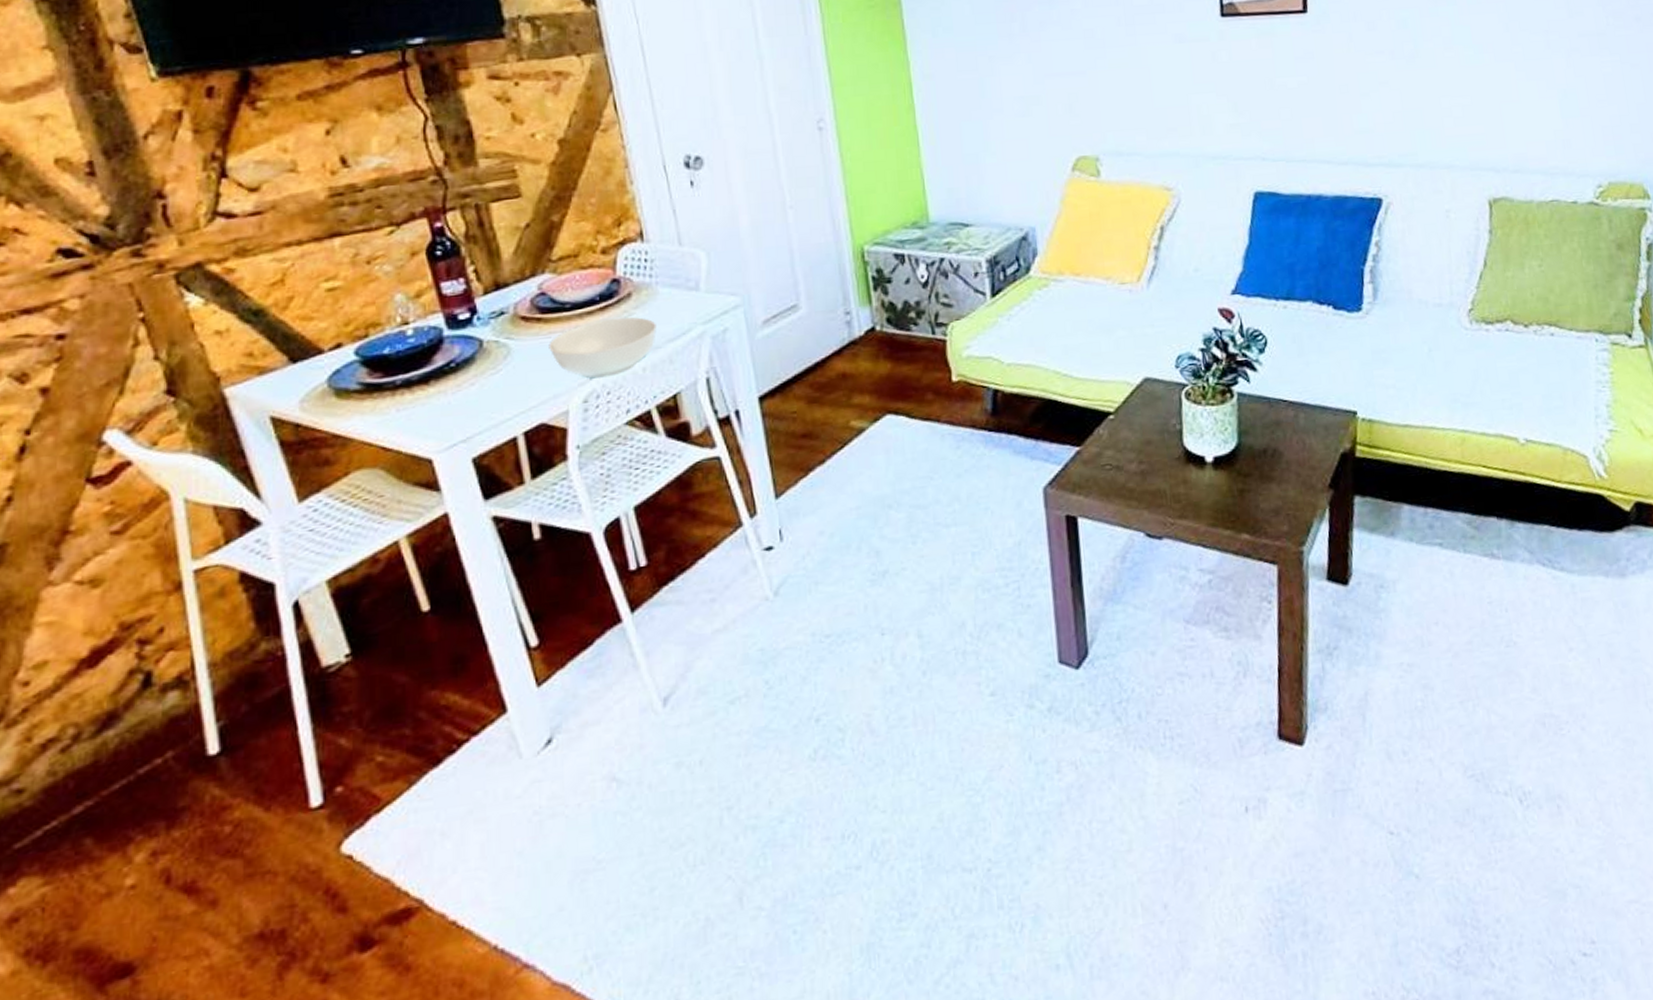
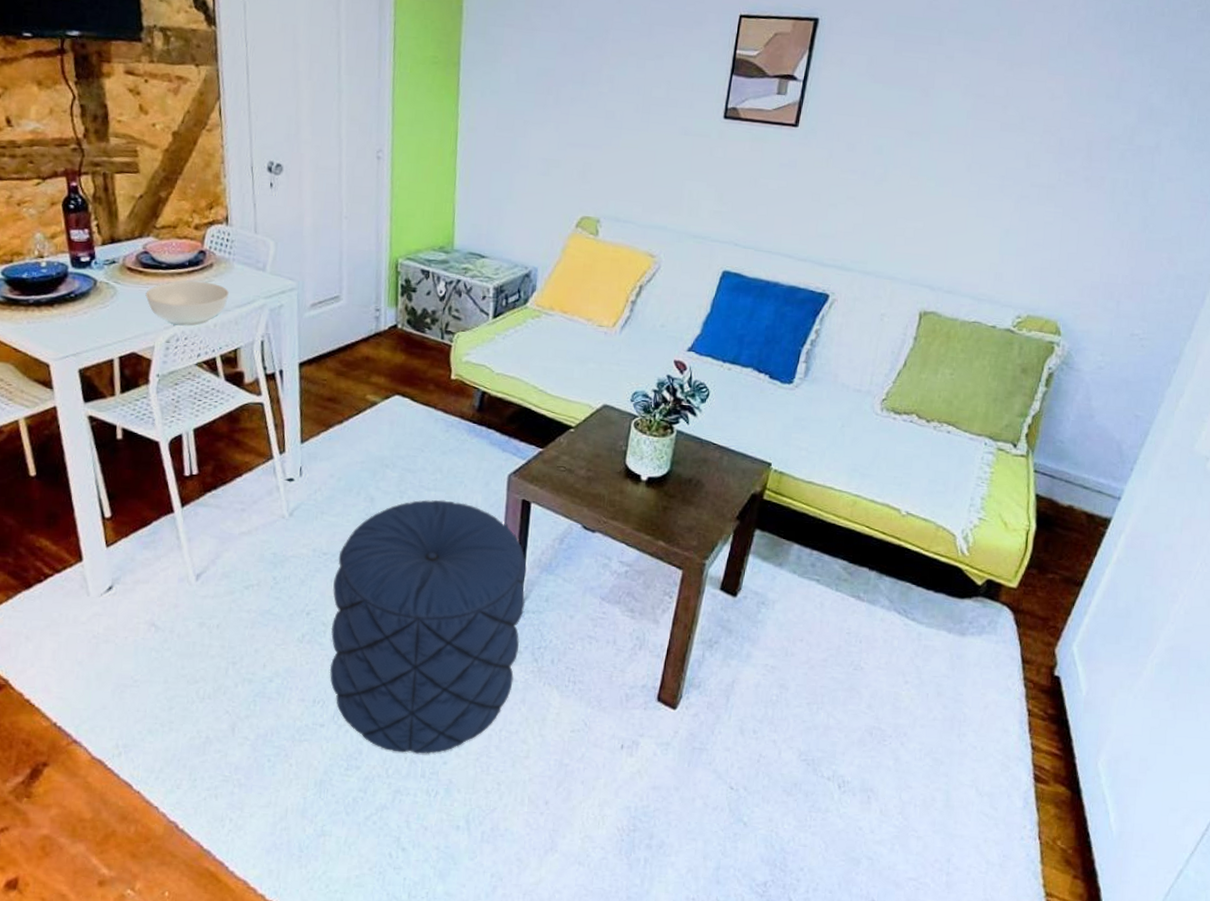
pouf: none [844,534,1096,882] -> present [329,499,527,754]

